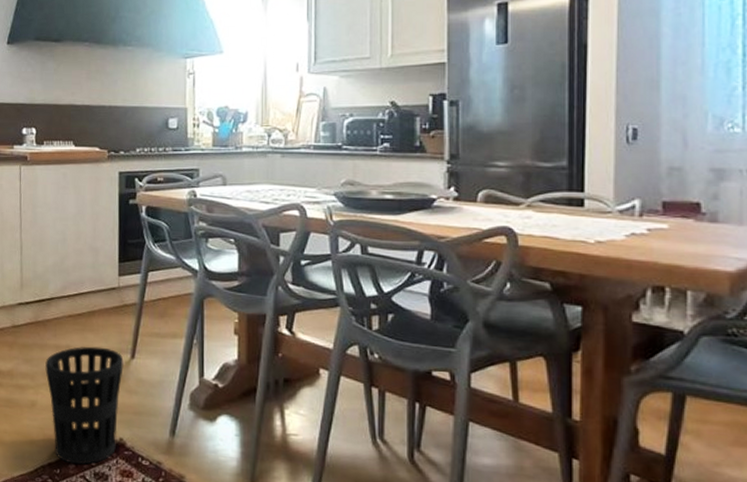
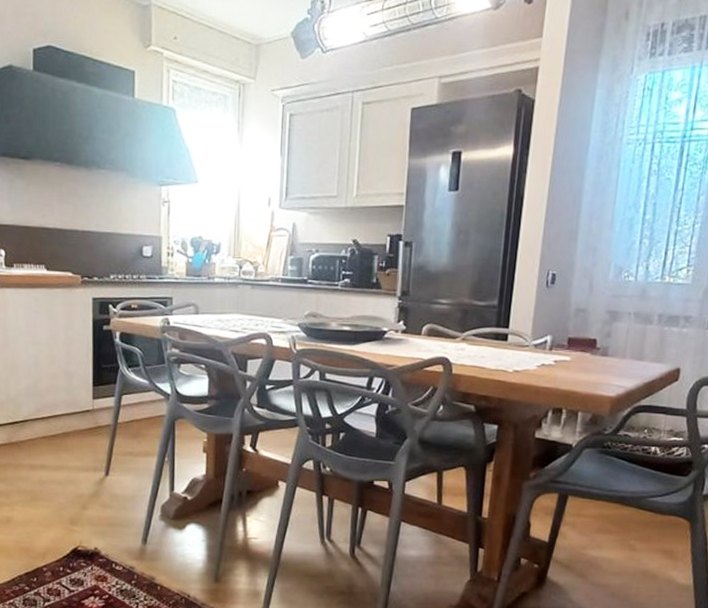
wastebasket: present [45,346,124,465] -> none [20,465,98,573]

